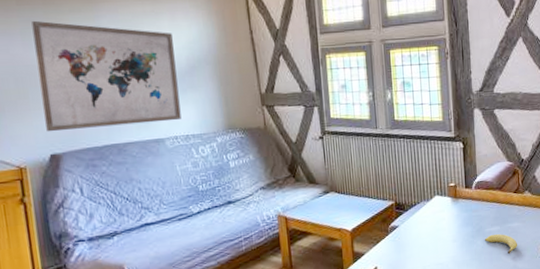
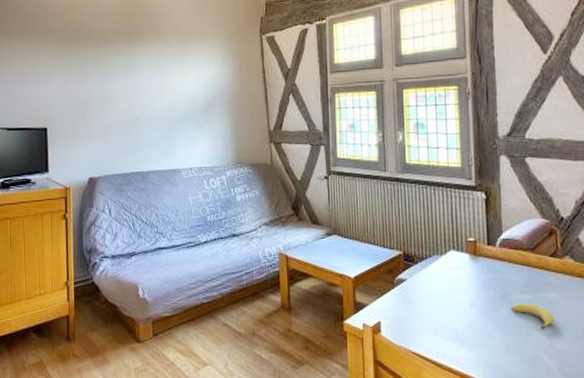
wall art: present [31,20,181,132] -> none [85,62,196,158]

